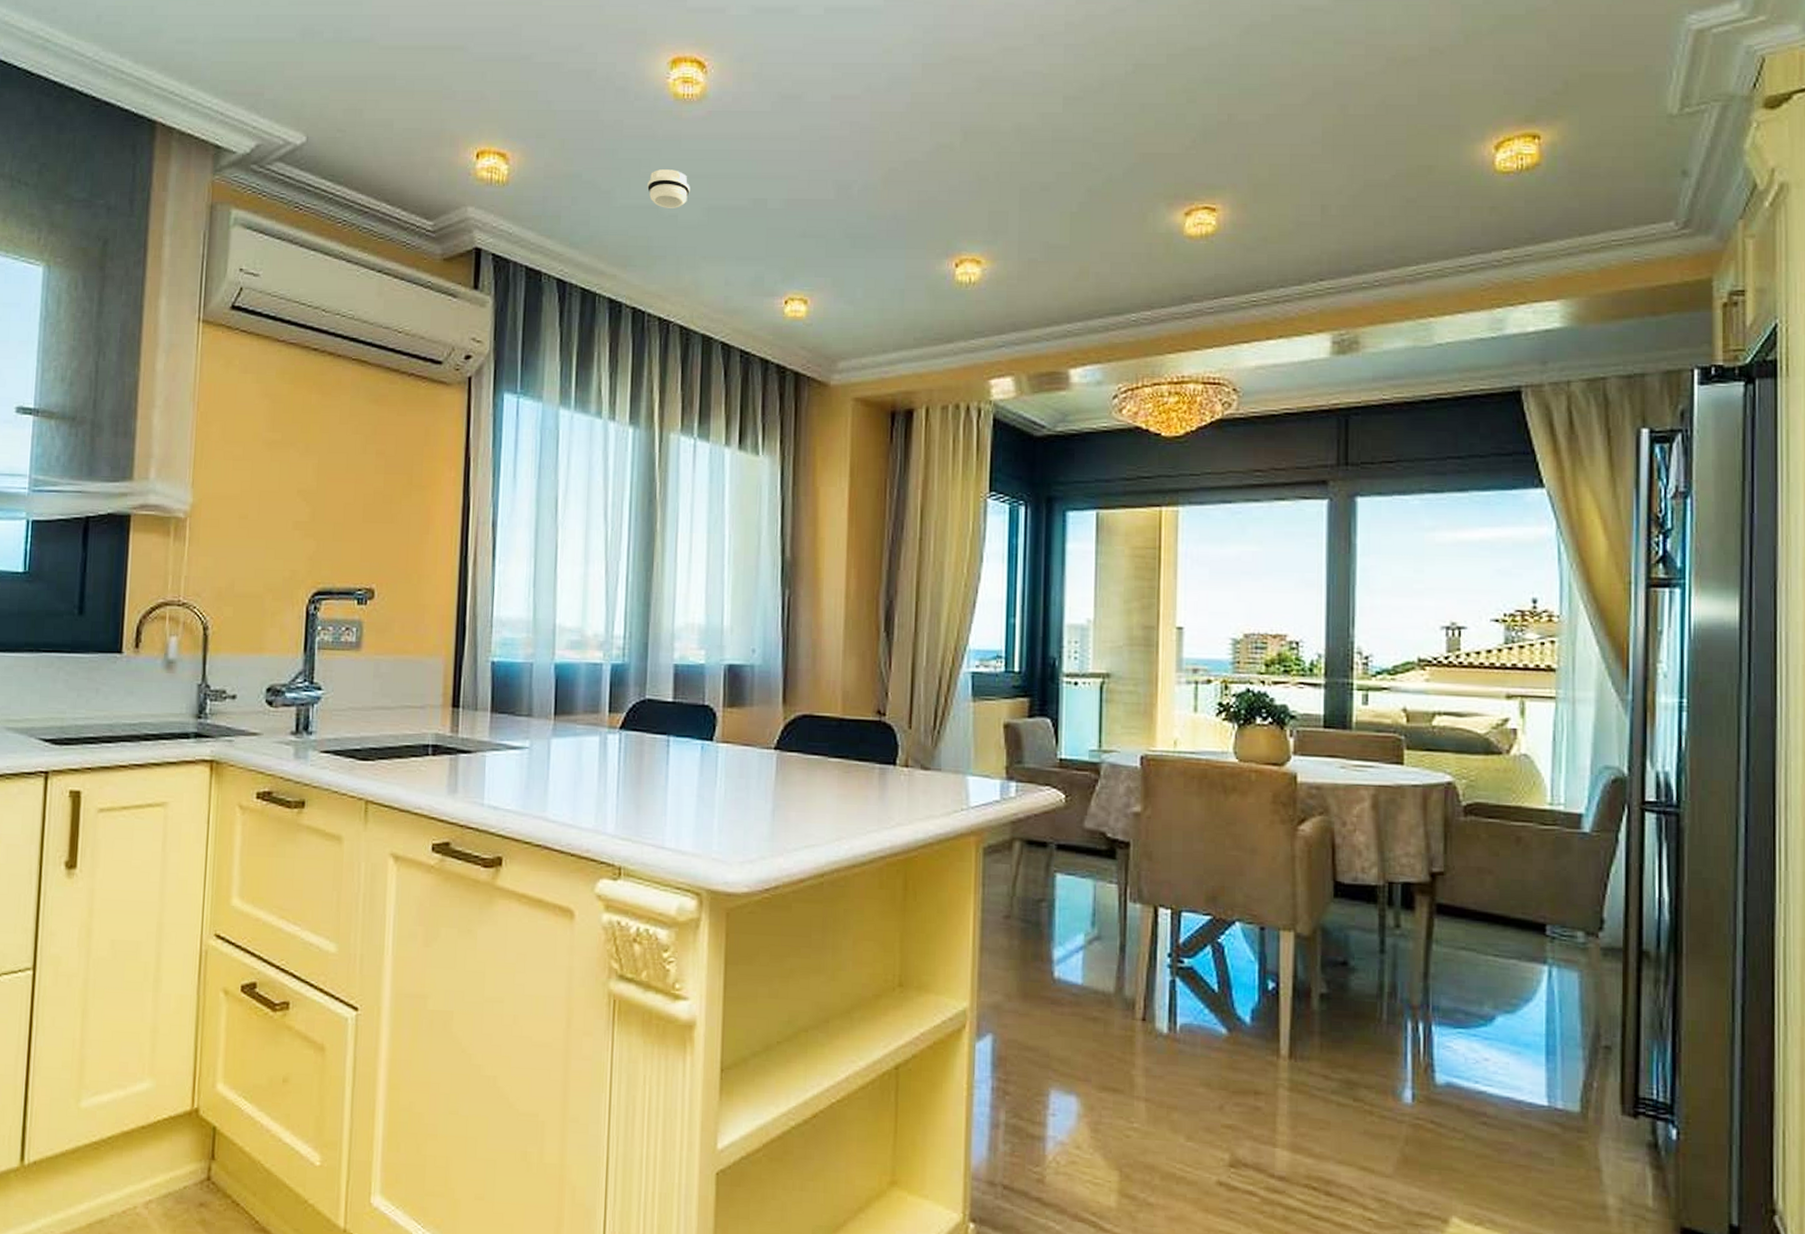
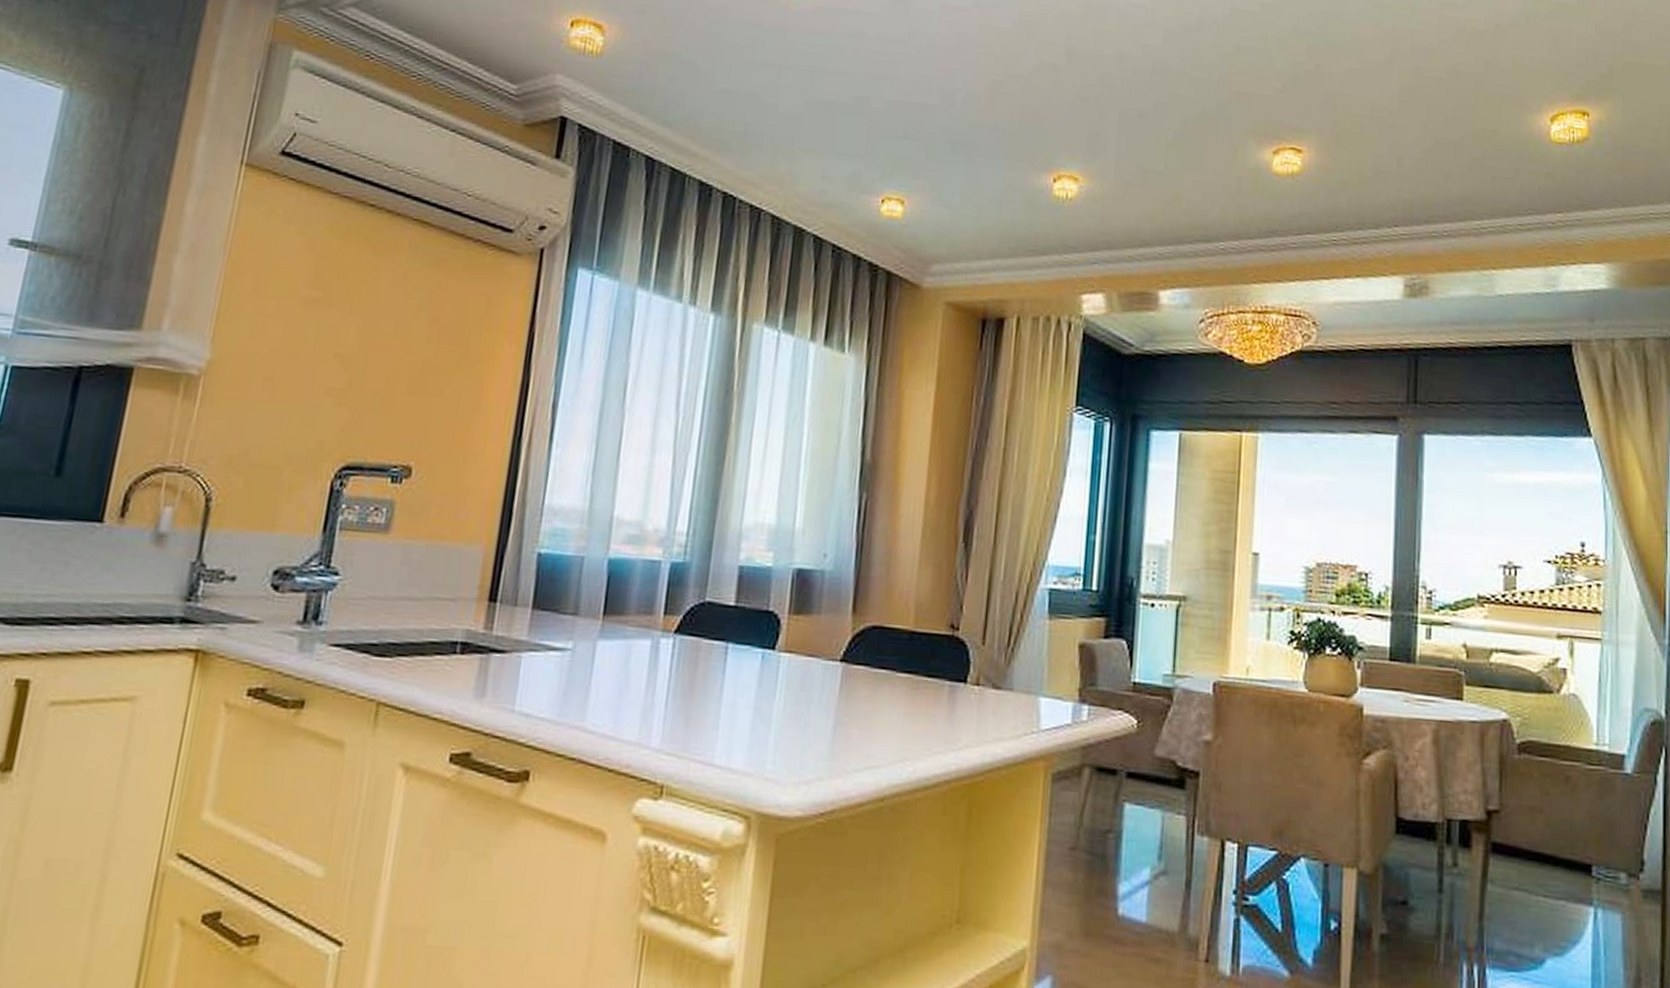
smoke detector: present [647,169,690,208] -> none [748,57,793,98]

